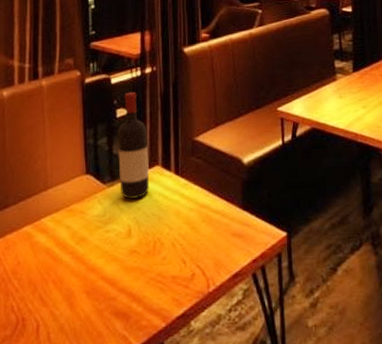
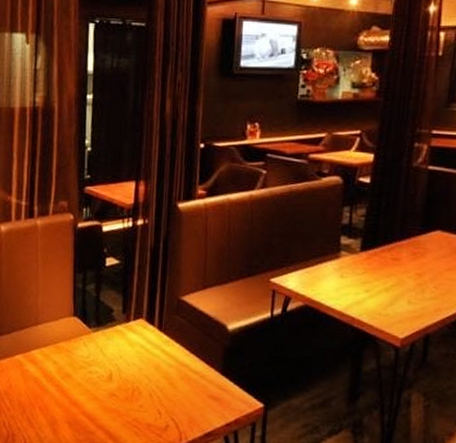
wine bottle: present [117,92,150,199] -> none [104,242,135,347]

